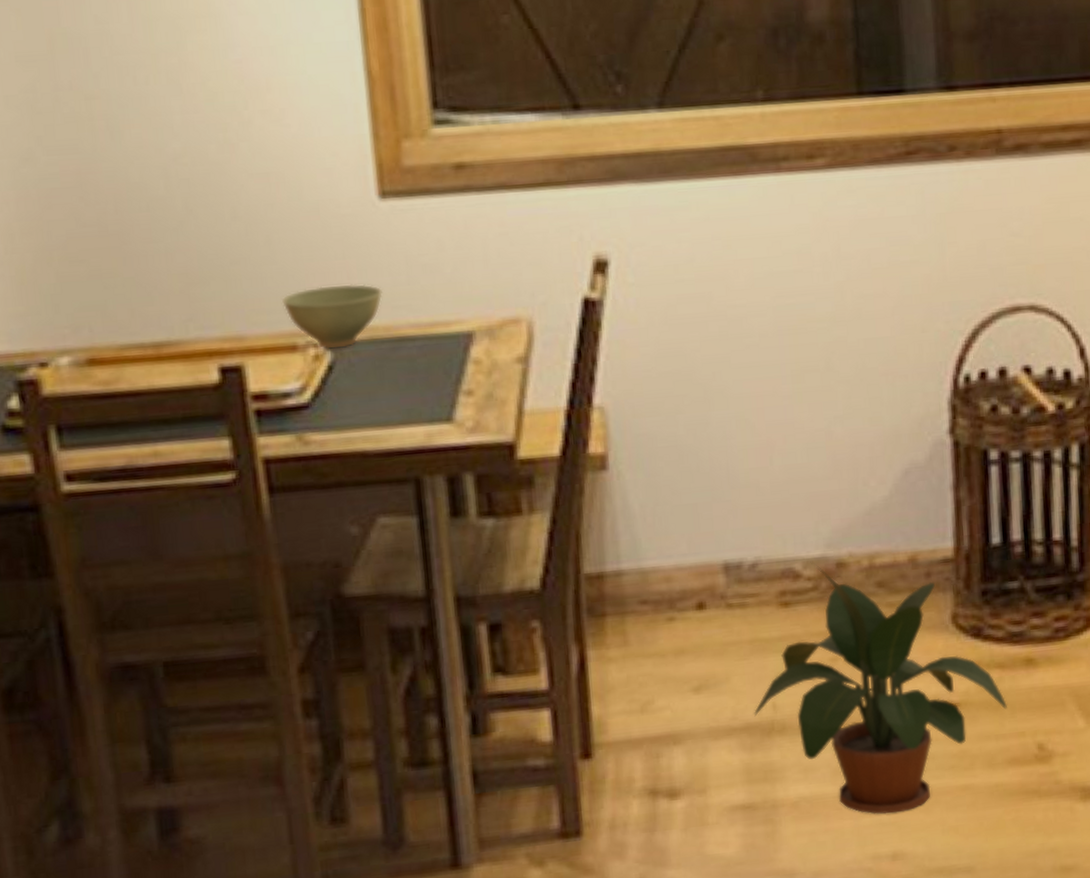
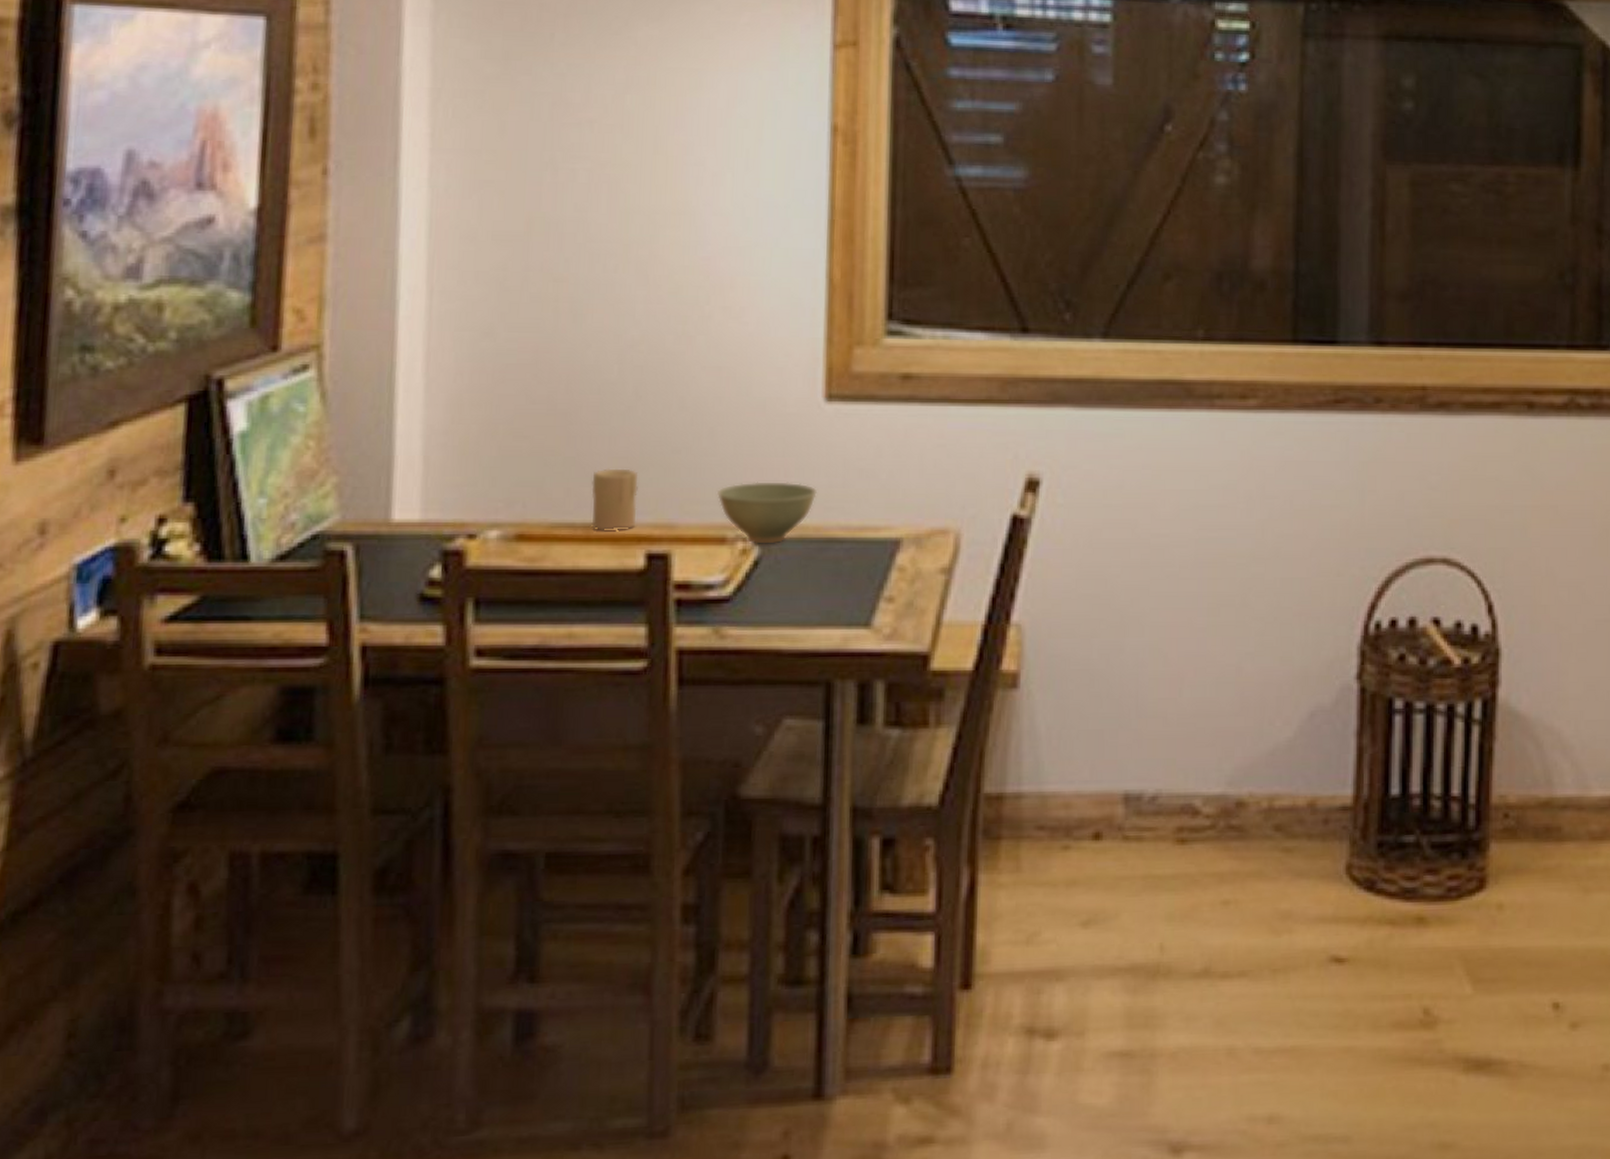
candle: none [154,285,204,348] -> present [591,468,638,530]
potted plant: present [753,562,1007,815] -> none [1139,799,1395,1073]

